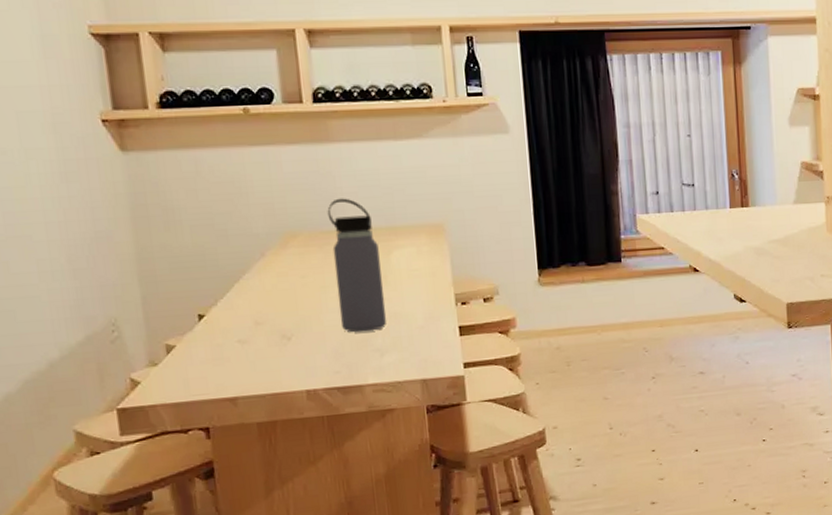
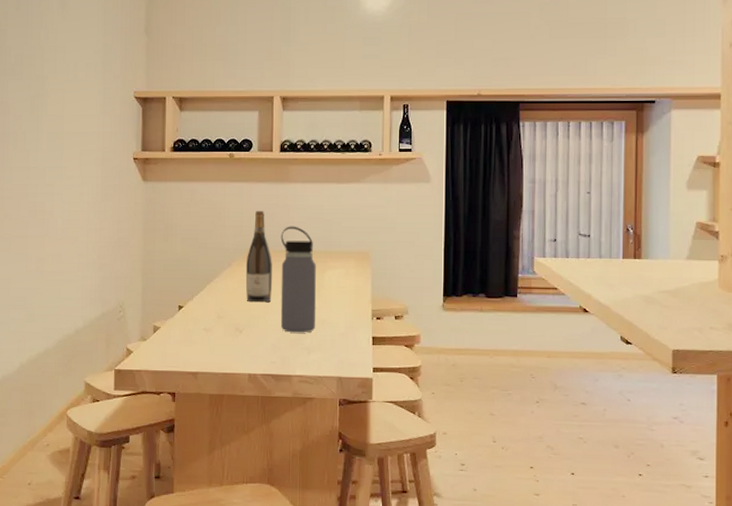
wine bottle: none [284,181,325,300] -> present [245,211,272,302]

